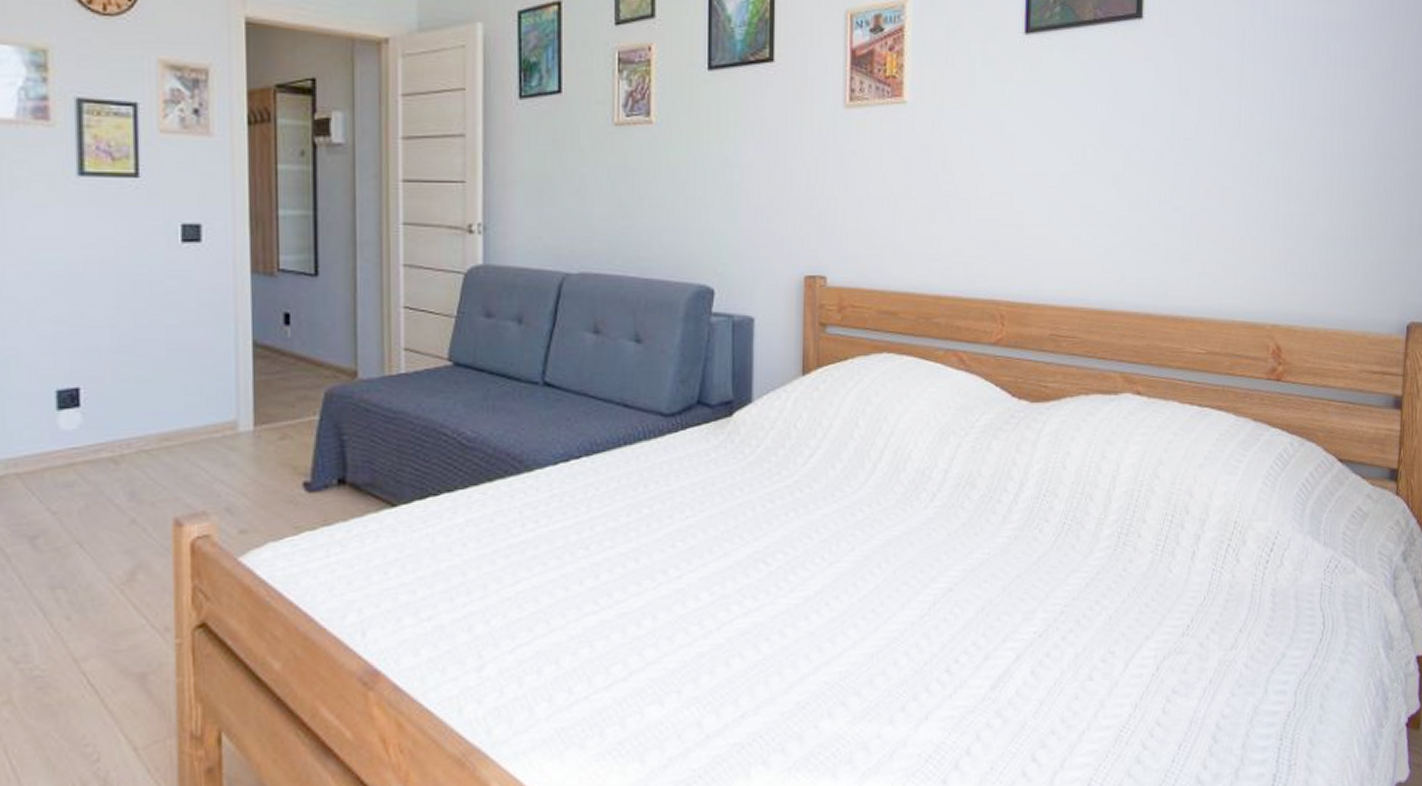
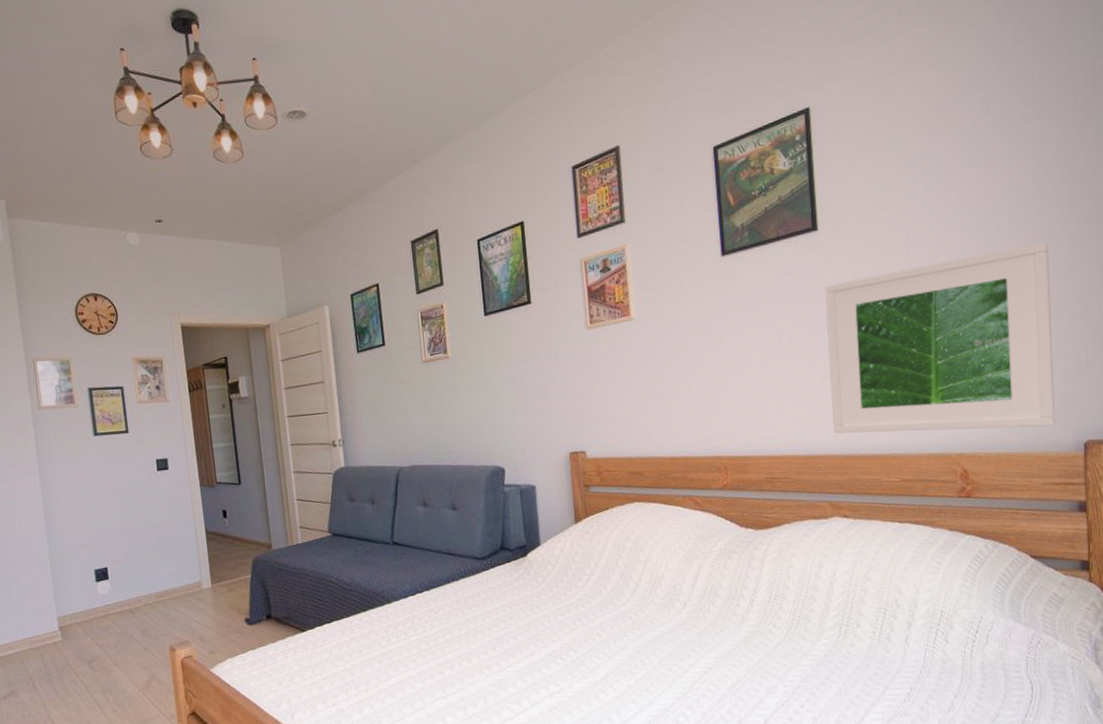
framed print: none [1136,74,1394,301] -> present [825,242,1056,434]

